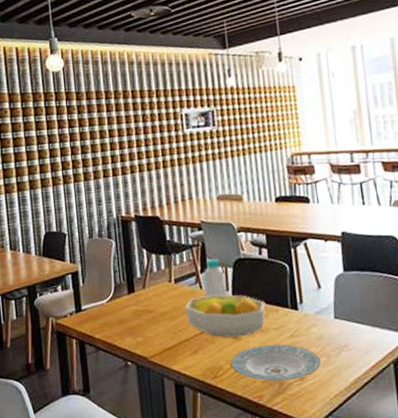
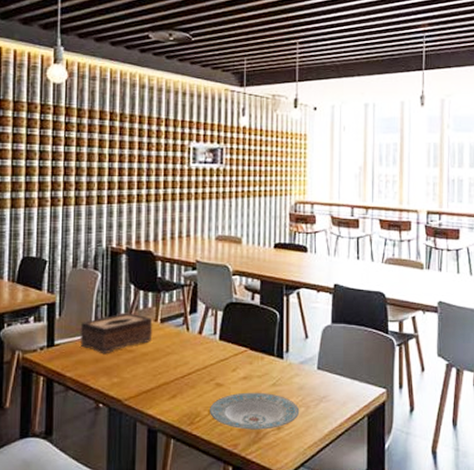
tissue box: none [102,275,169,316] -> present [79,313,153,354]
fruit bowl: present [184,294,266,338] -> none [168,337,252,384]
bottle: present [204,258,227,297] -> none [191,300,214,340]

